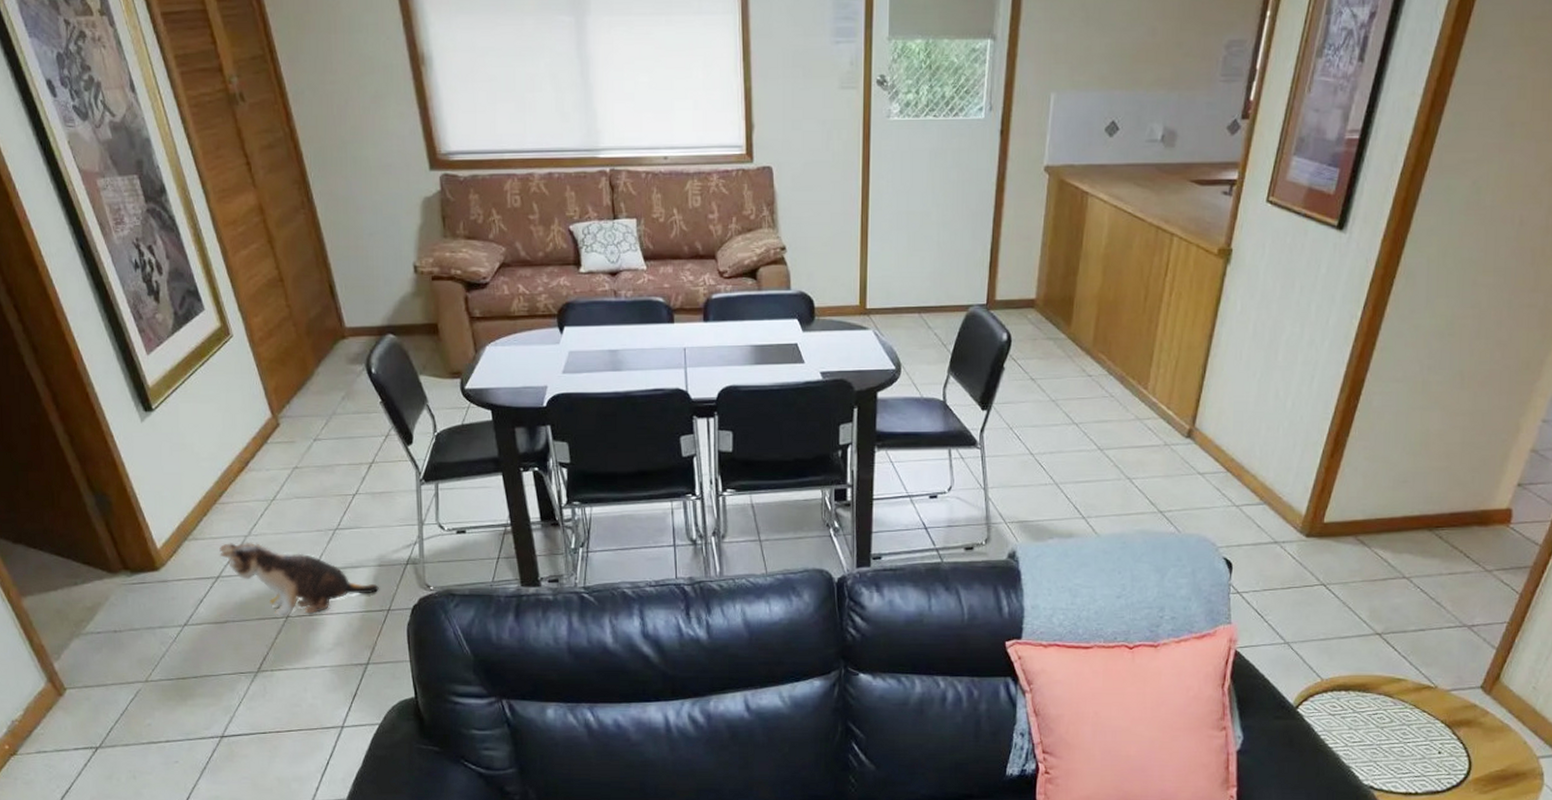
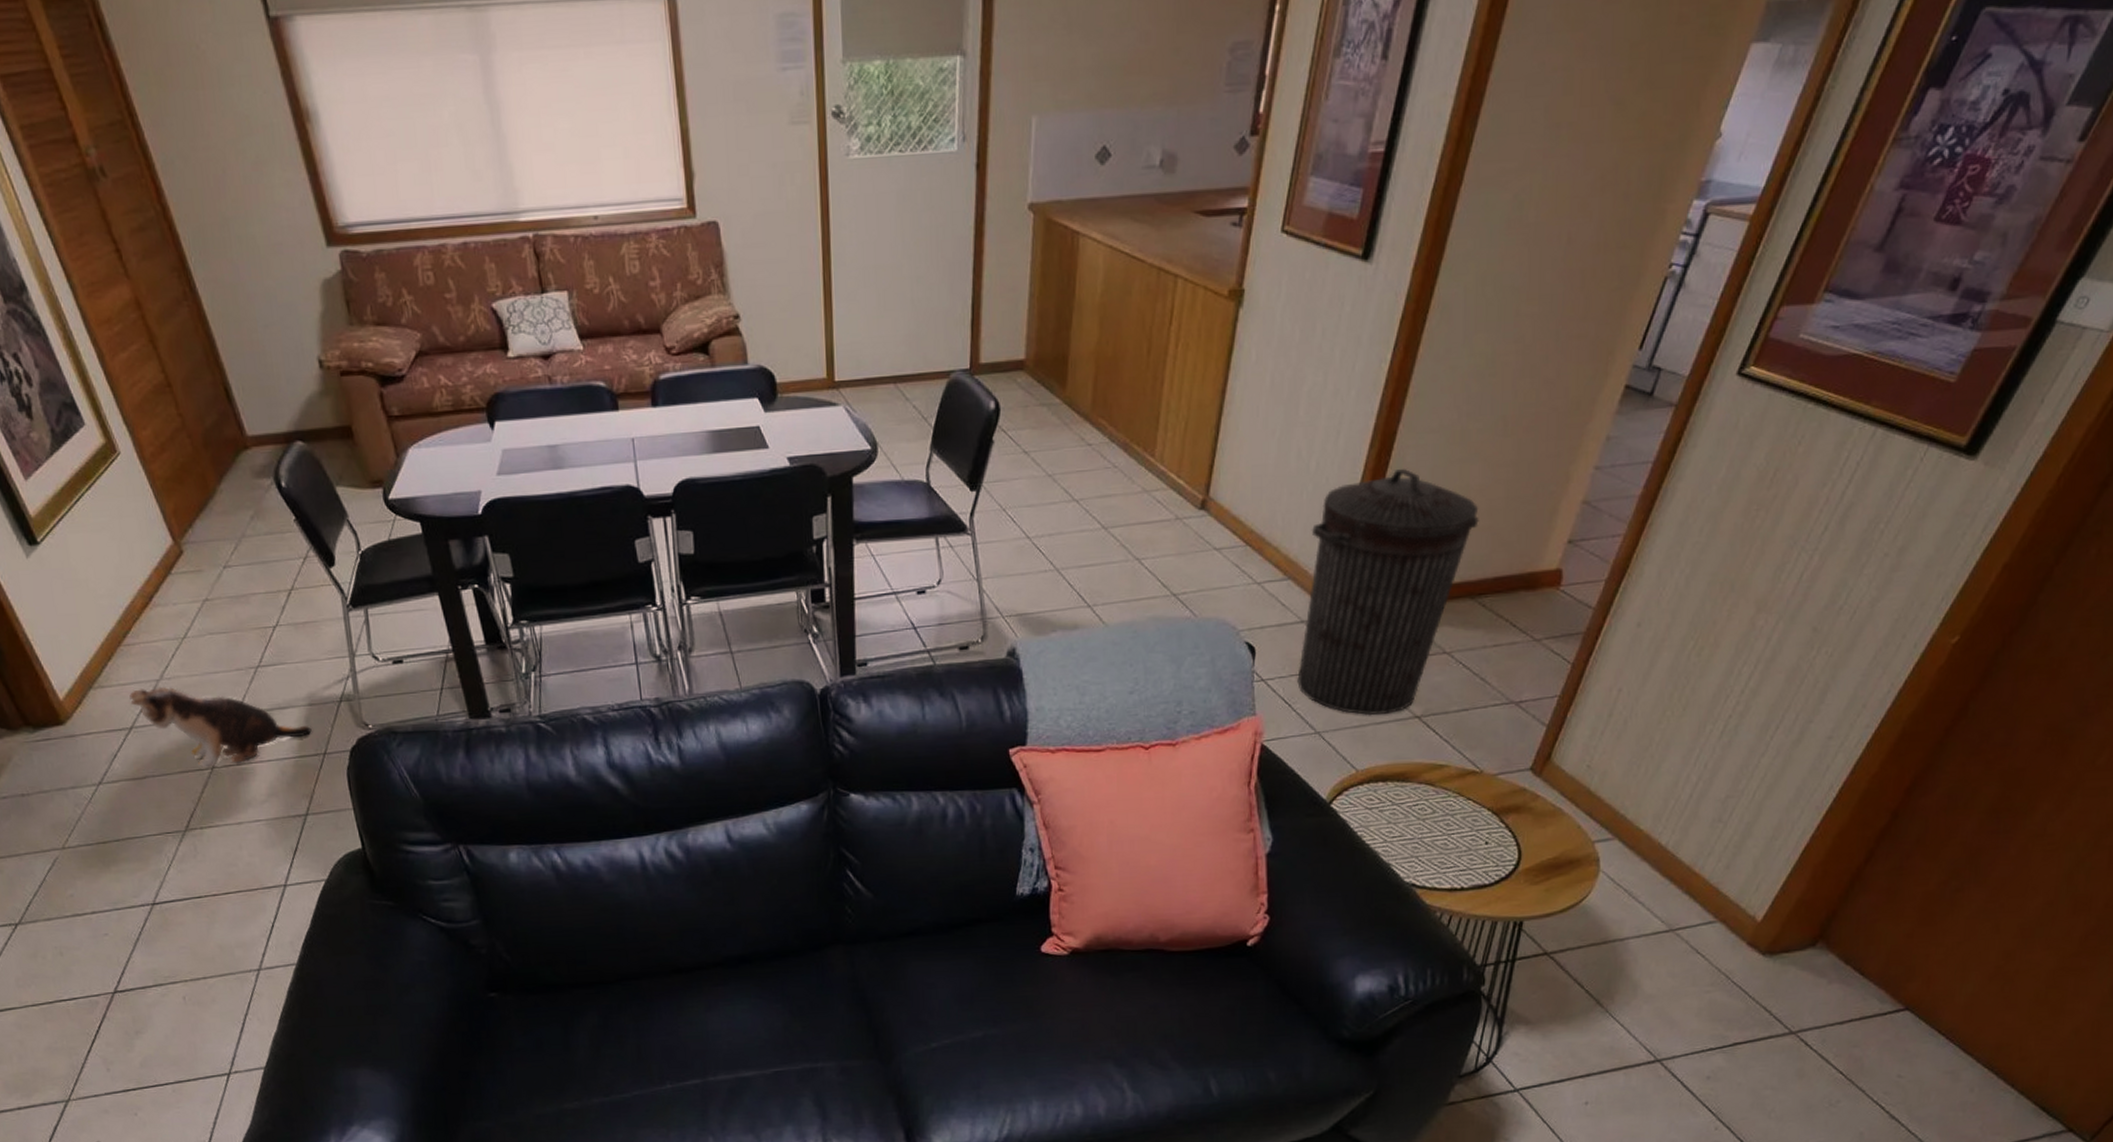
trash can: none [1270,411,1438,631] -> present [1297,468,1479,716]

